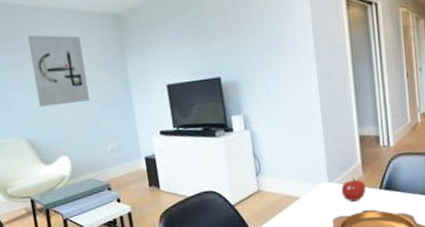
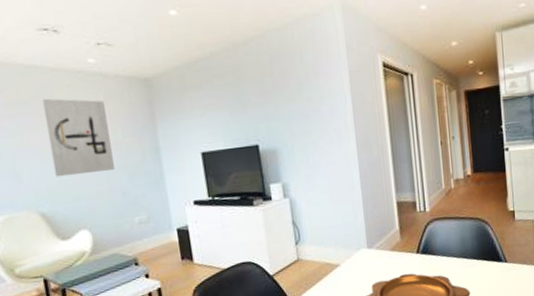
fruit: present [341,178,366,202] -> none [380,243,404,267]

